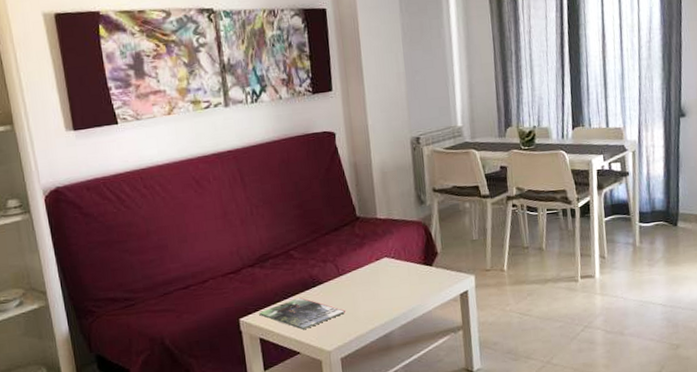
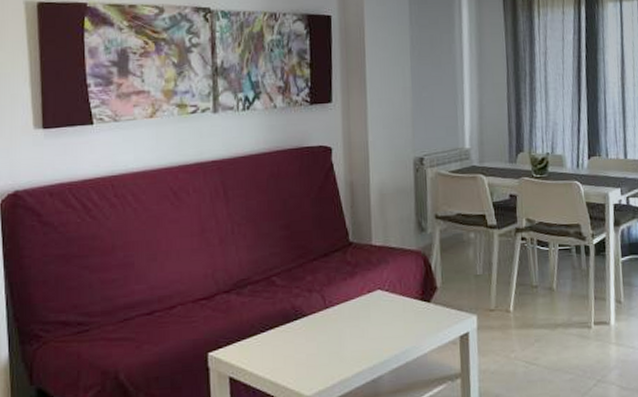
magazine: present [259,297,345,330] -> none [231,331,329,370]

